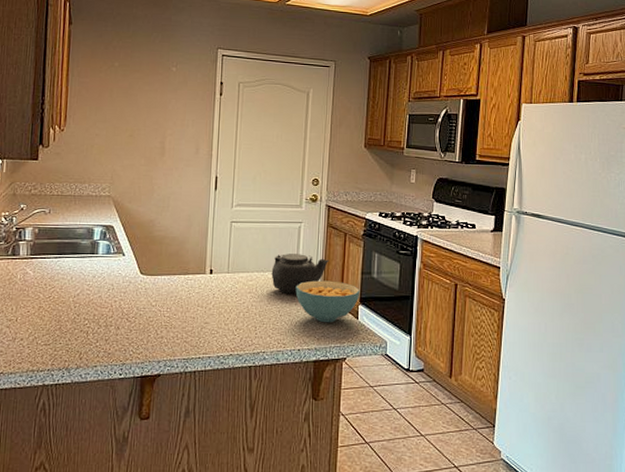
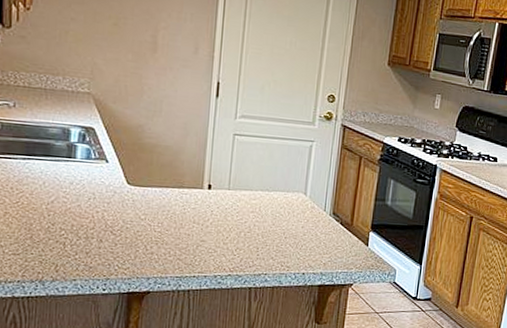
teapot: present [271,254,329,295] -> none [277,173,342,217]
cereal bowl: present [295,280,360,323] -> none [303,203,372,248]

